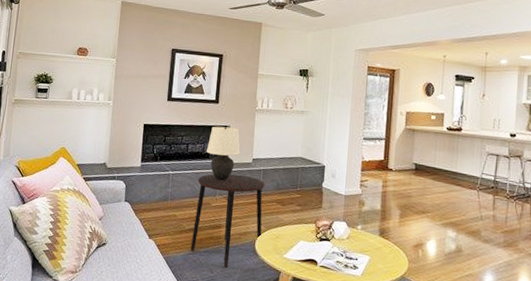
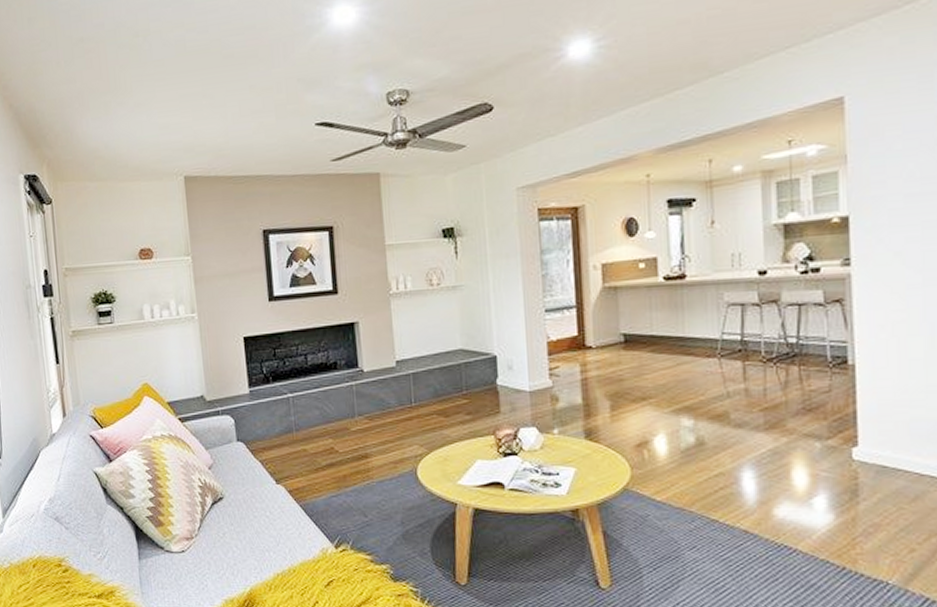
side table: present [190,174,265,267] -> none [327,384,424,507]
table lamp: present [206,126,241,180] -> none [331,323,379,395]

